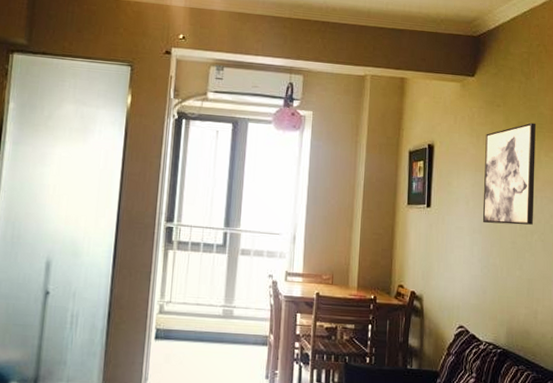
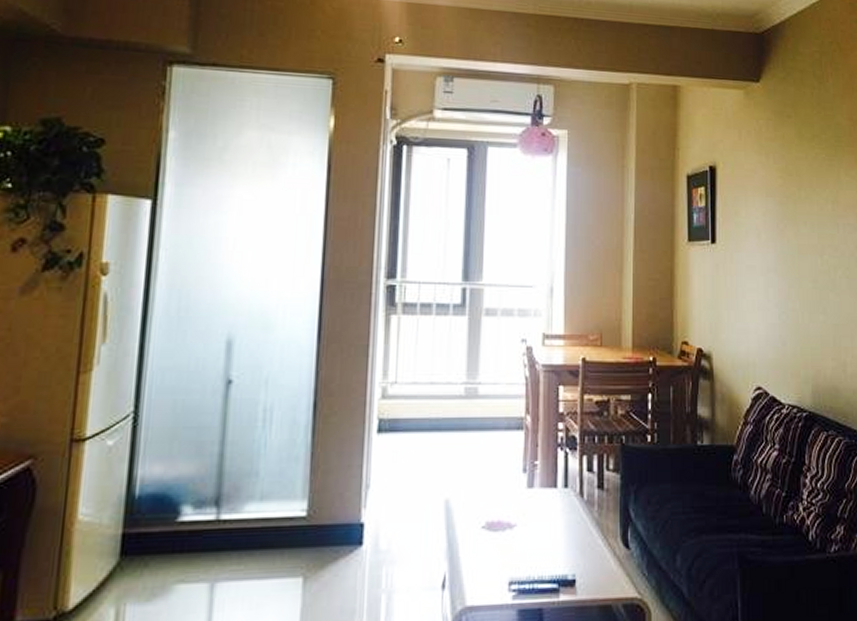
wall art: present [482,122,536,225] -> none [776,135,836,260]

